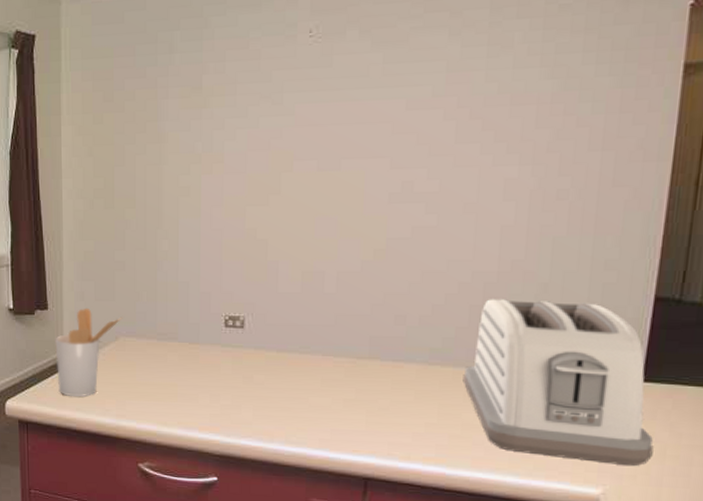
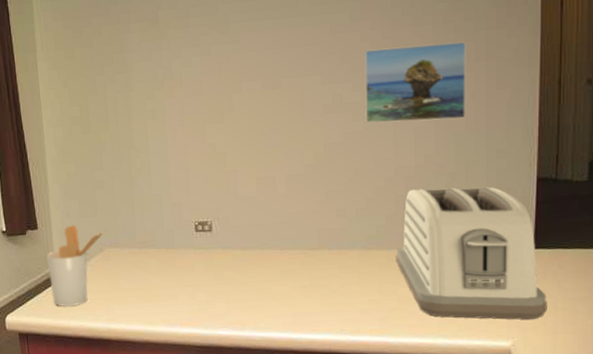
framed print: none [440,126,577,220] -> present [365,41,466,123]

